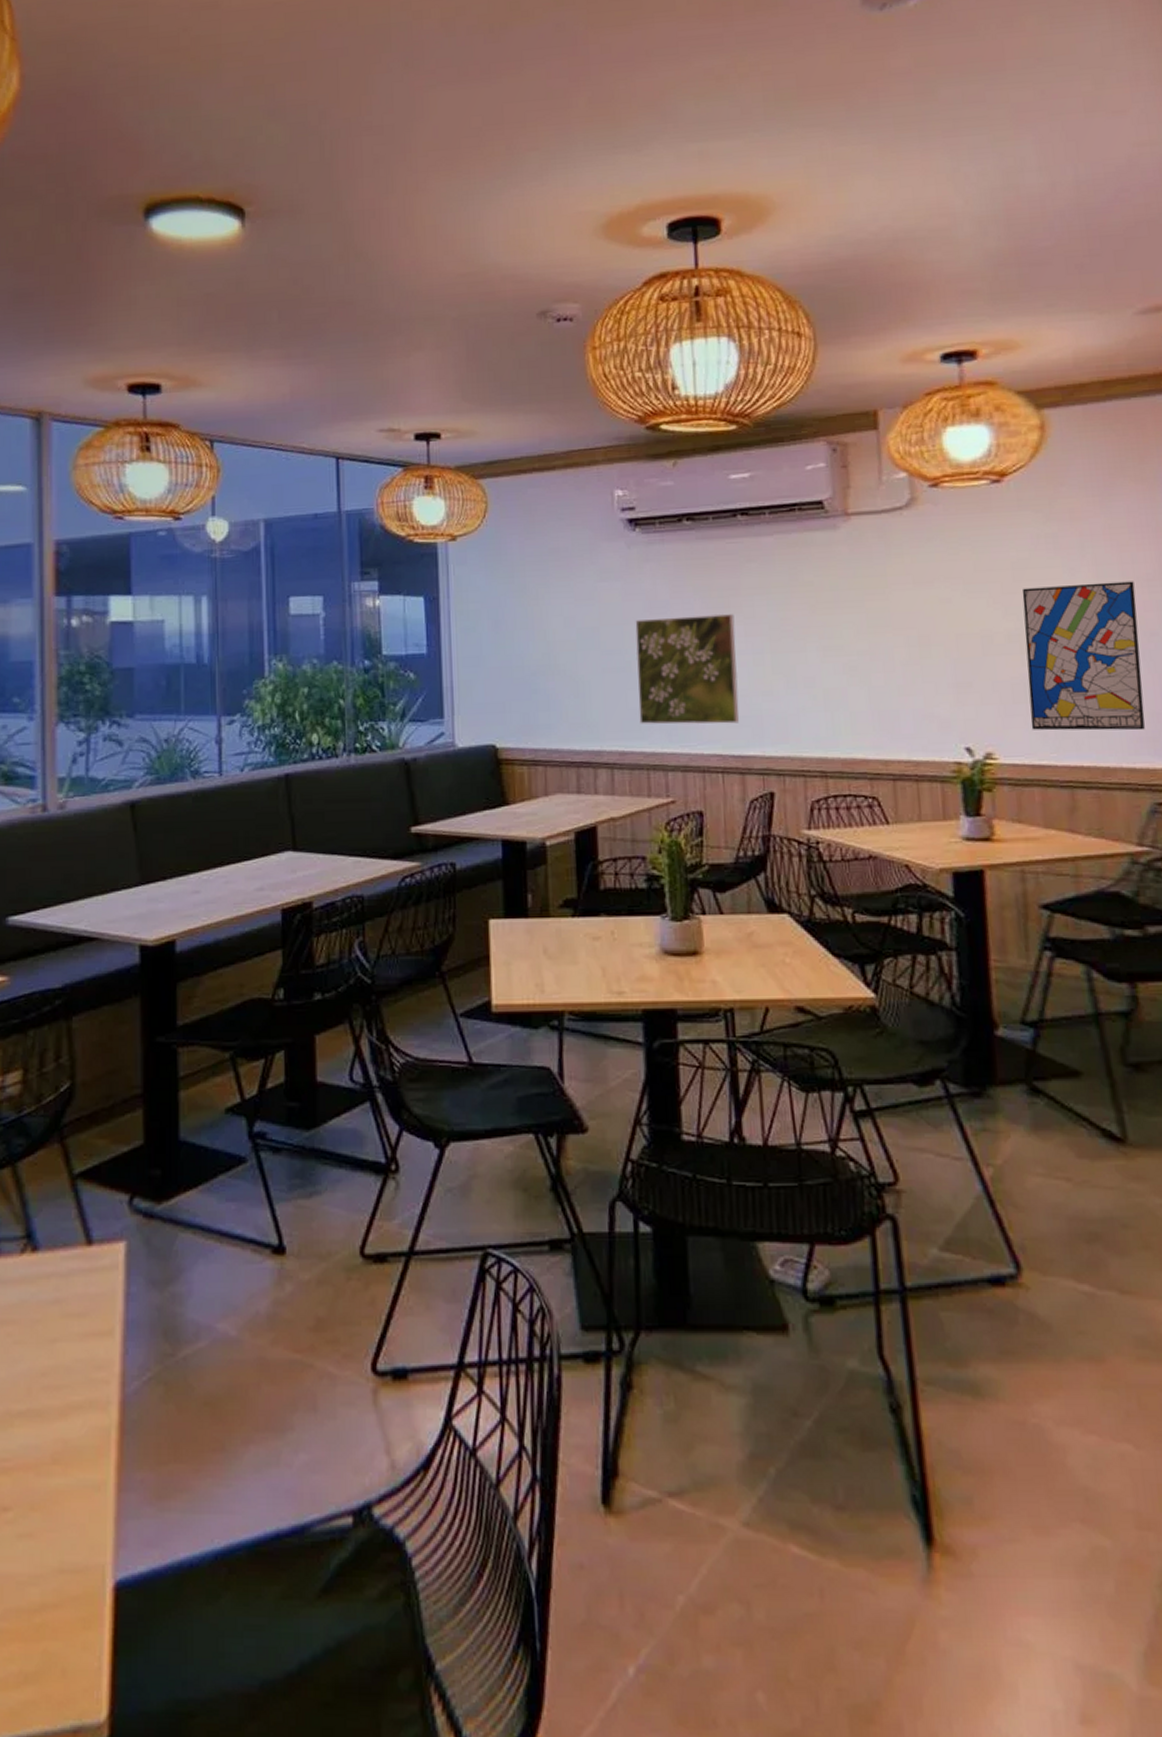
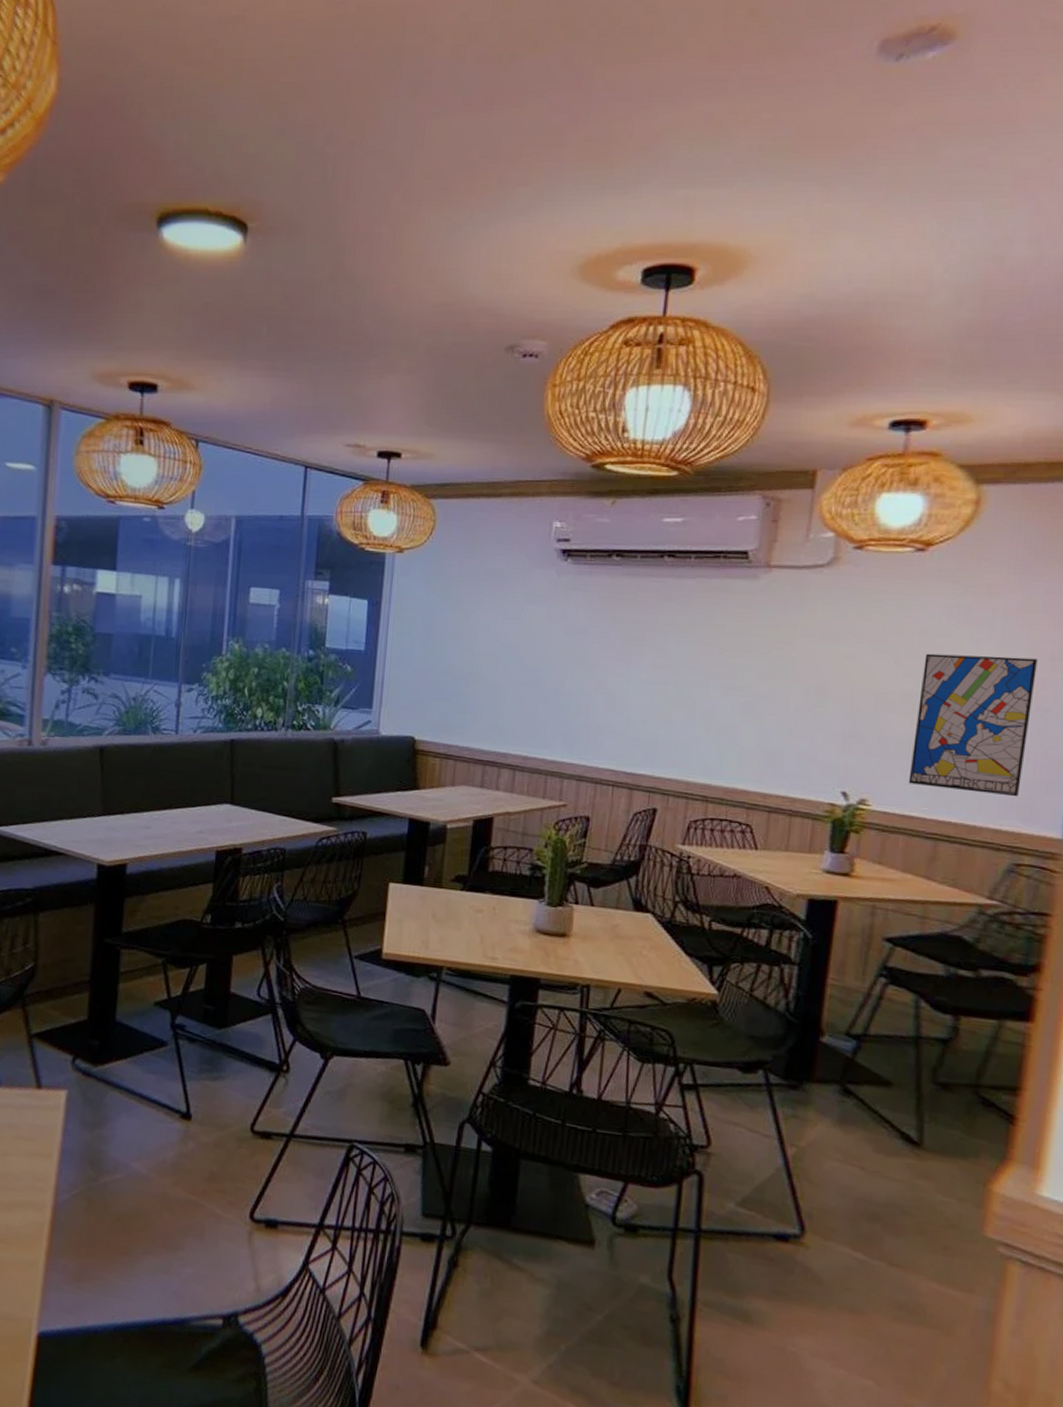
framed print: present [635,614,740,725] -> none [545,642,646,745]

